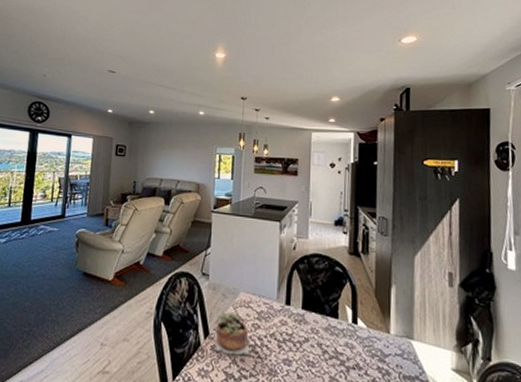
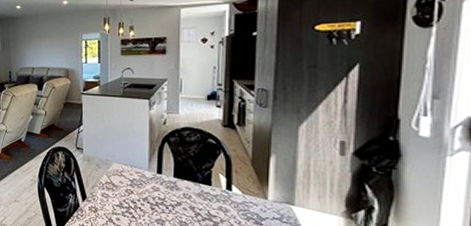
succulent plant: present [213,311,250,356] -> none [91,178,125,216]

